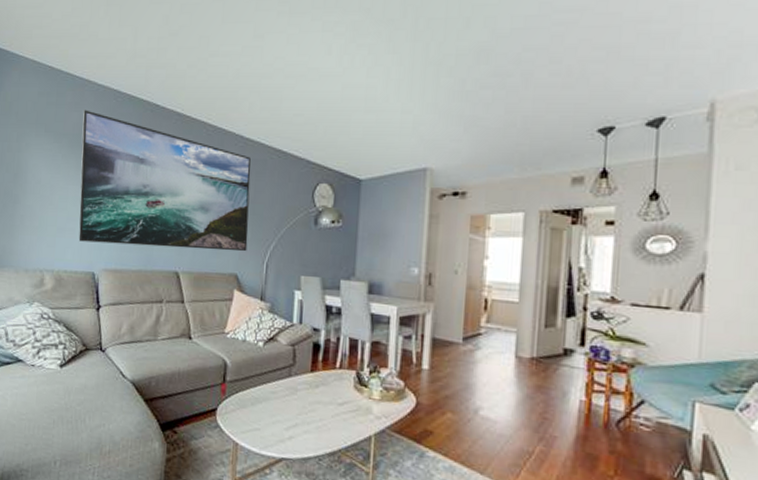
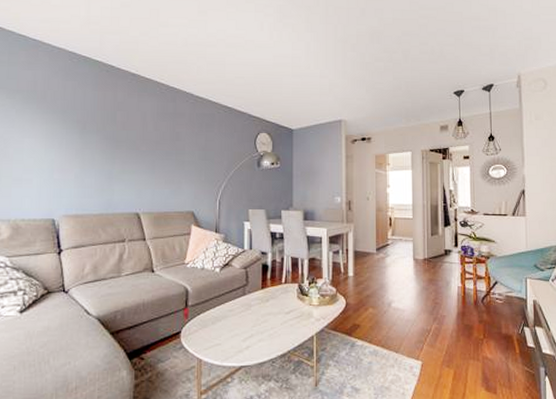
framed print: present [78,110,251,252] -> none [36,68,202,192]

